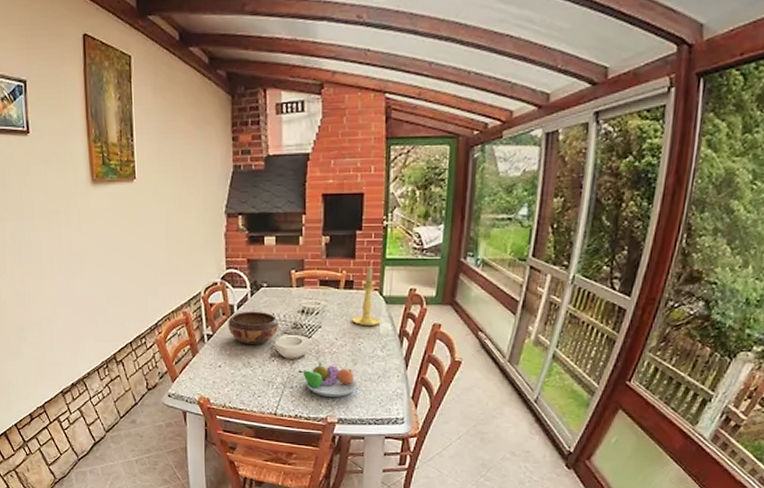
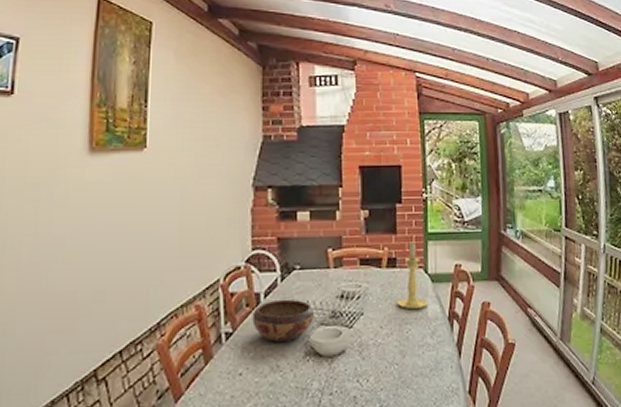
fruit bowl: present [298,362,358,397] -> none [339,358,408,402]

